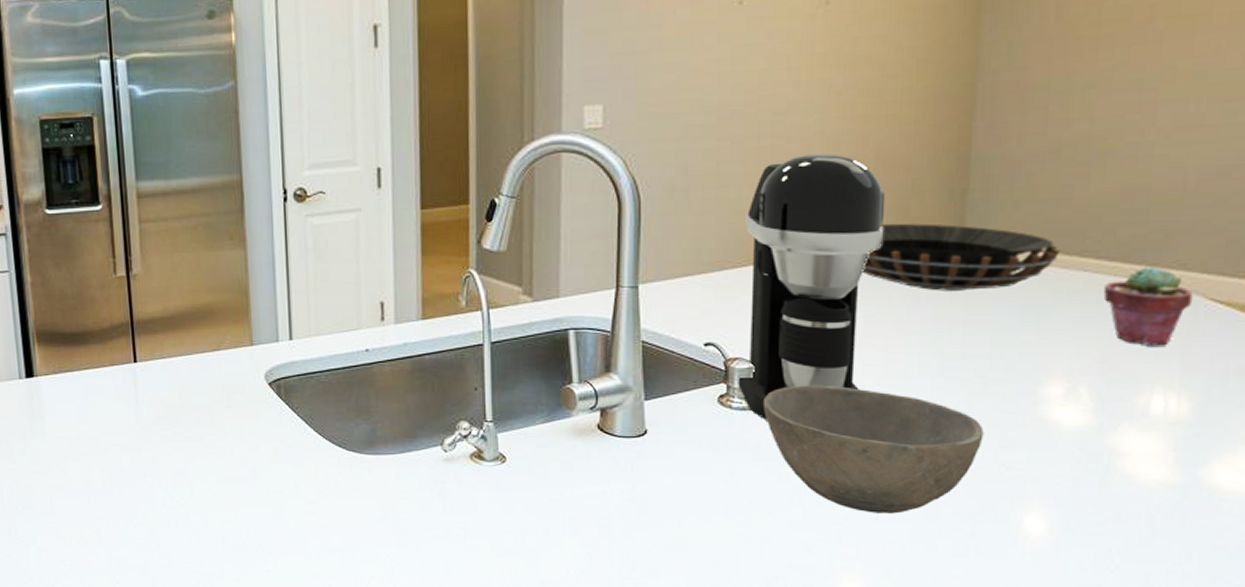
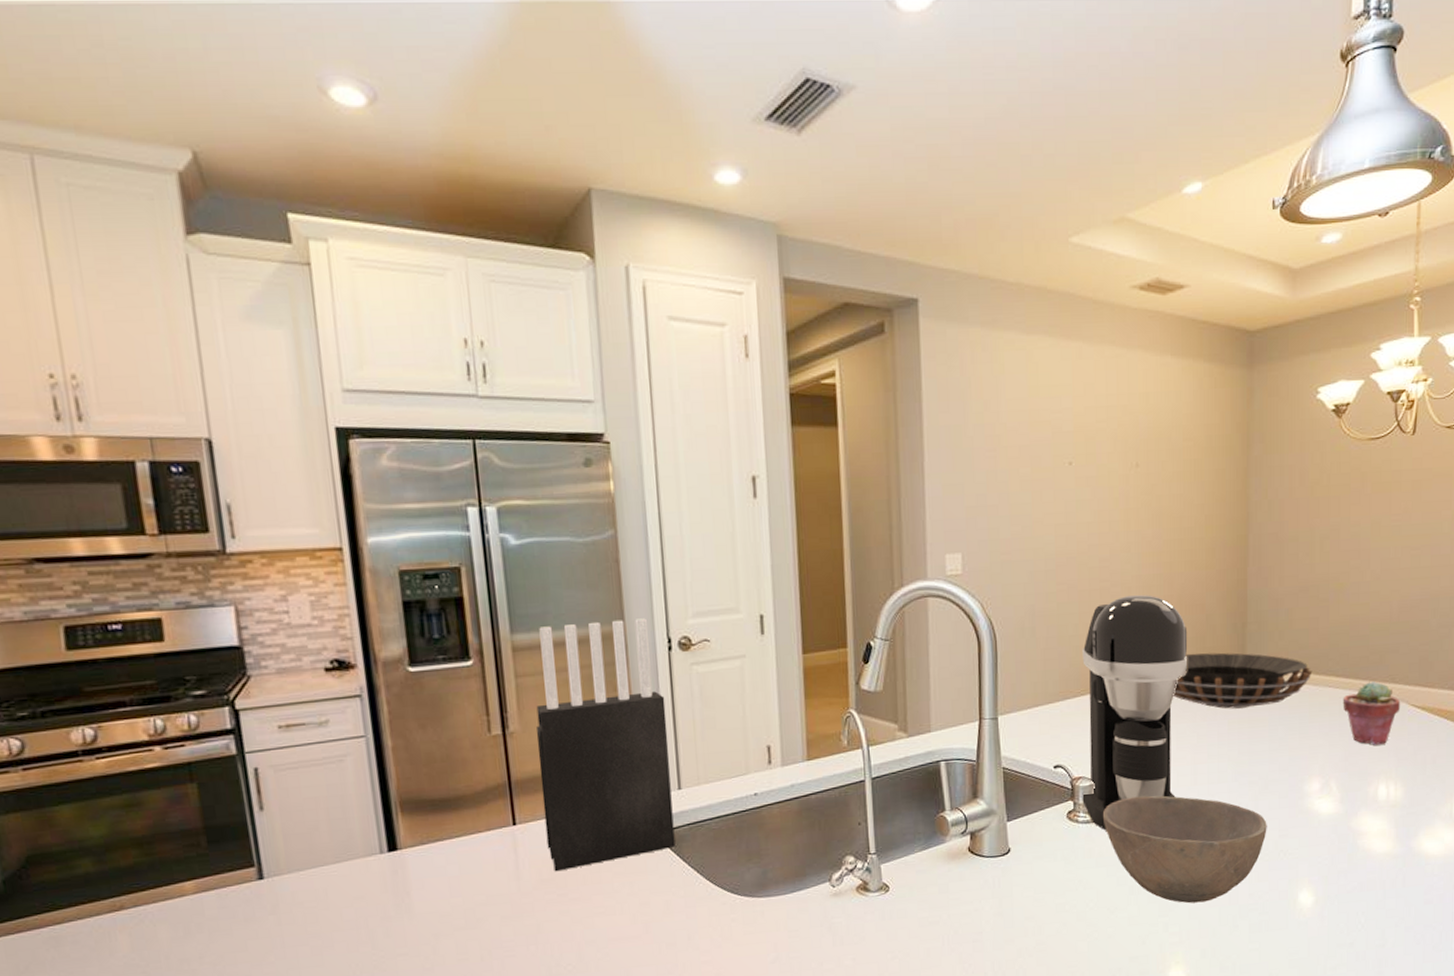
knife block: none [156,169,285,410] -> present [536,618,676,872]

